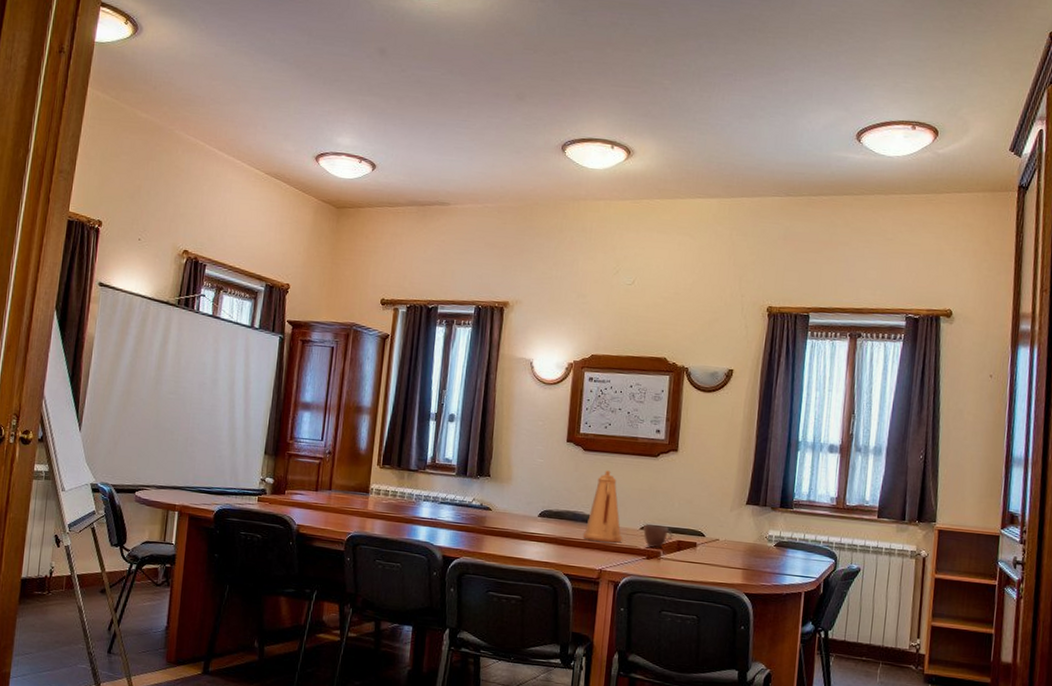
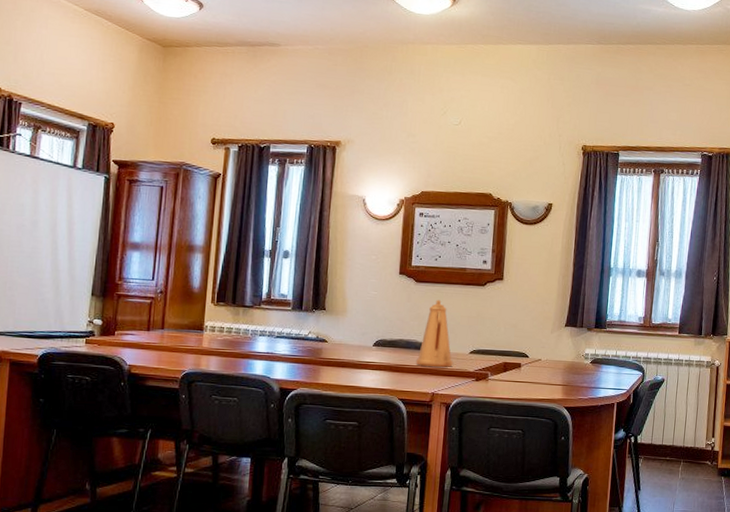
cup: present [643,523,673,547] -> none [472,348,500,369]

